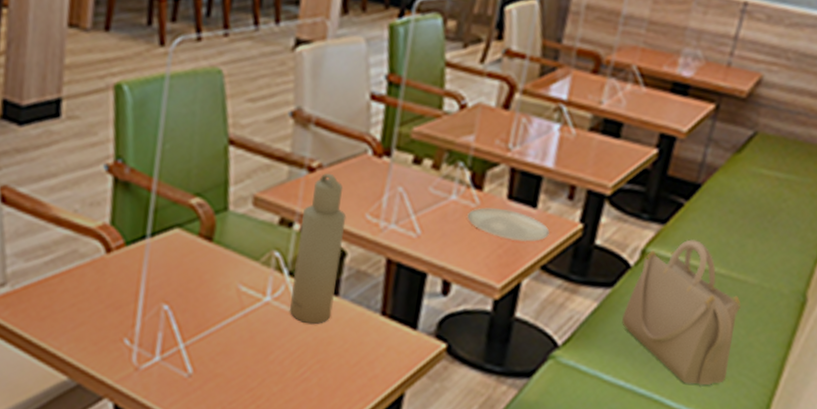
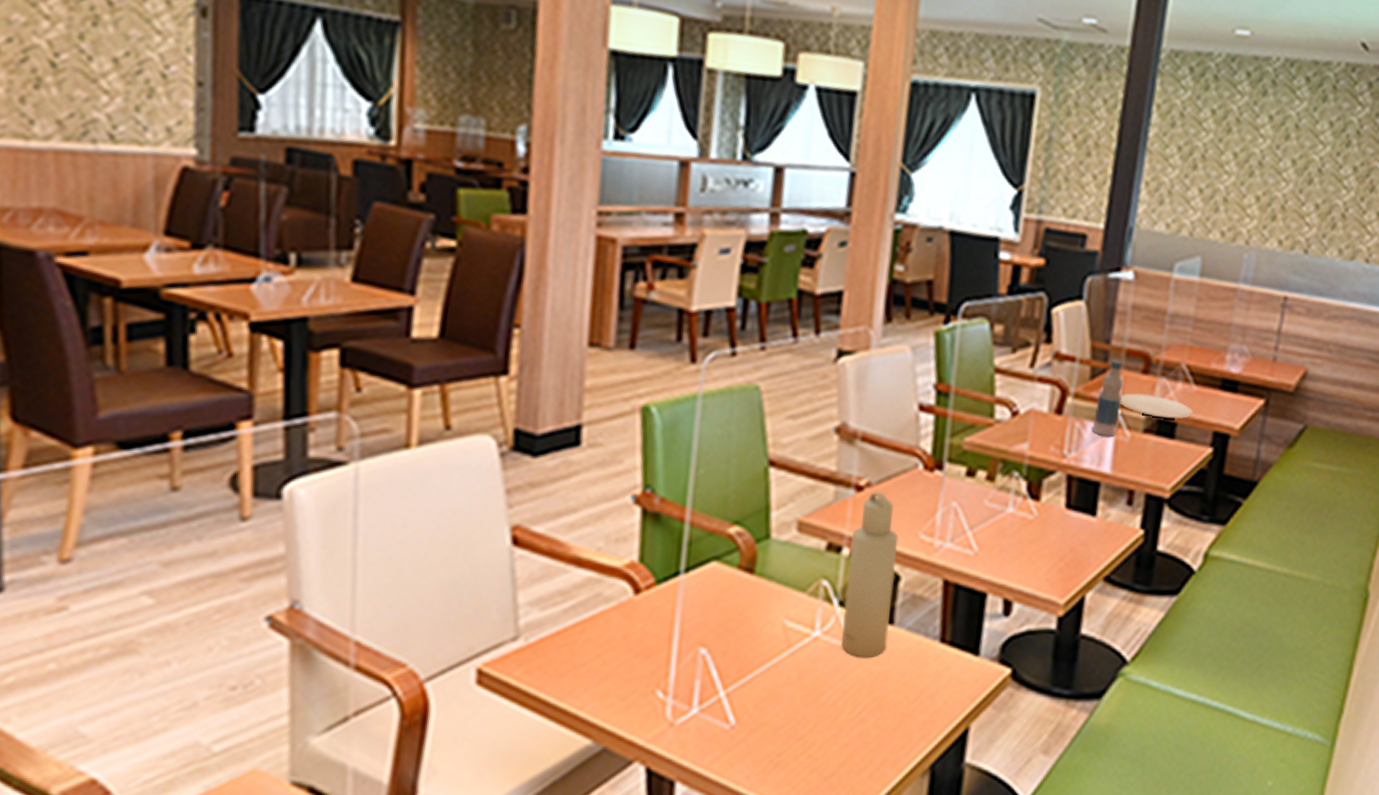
plate: present [467,207,550,242] -> none [1025,518,1111,553]
bottle: none [537,58,573,133] -> present [1091,359,1124,437]
plate: none [567,92,641,120] -> present [1120,393,1193,419]
handbag: present [622,239,741,386] -> none [1190,539,1306,693]

